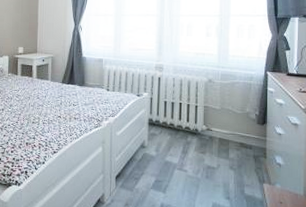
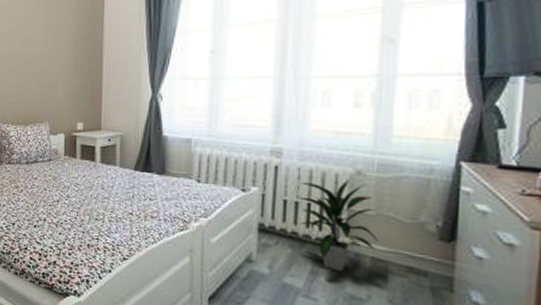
indoor plant: none [172,85,223,150] -> present [296,179,378,272]

